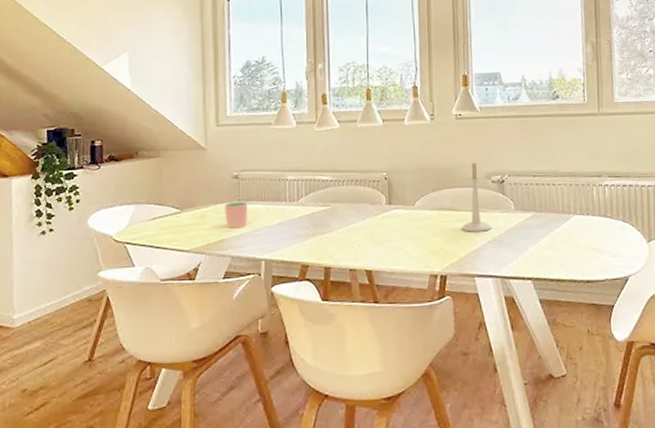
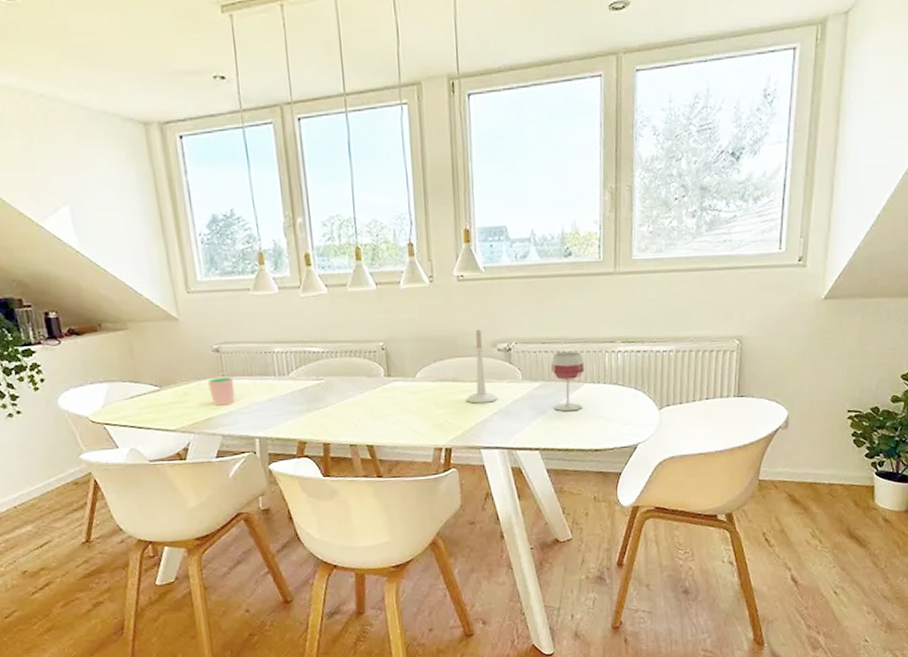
wineglass: none [541,184,574,242] -> present [550,351,584,412]

